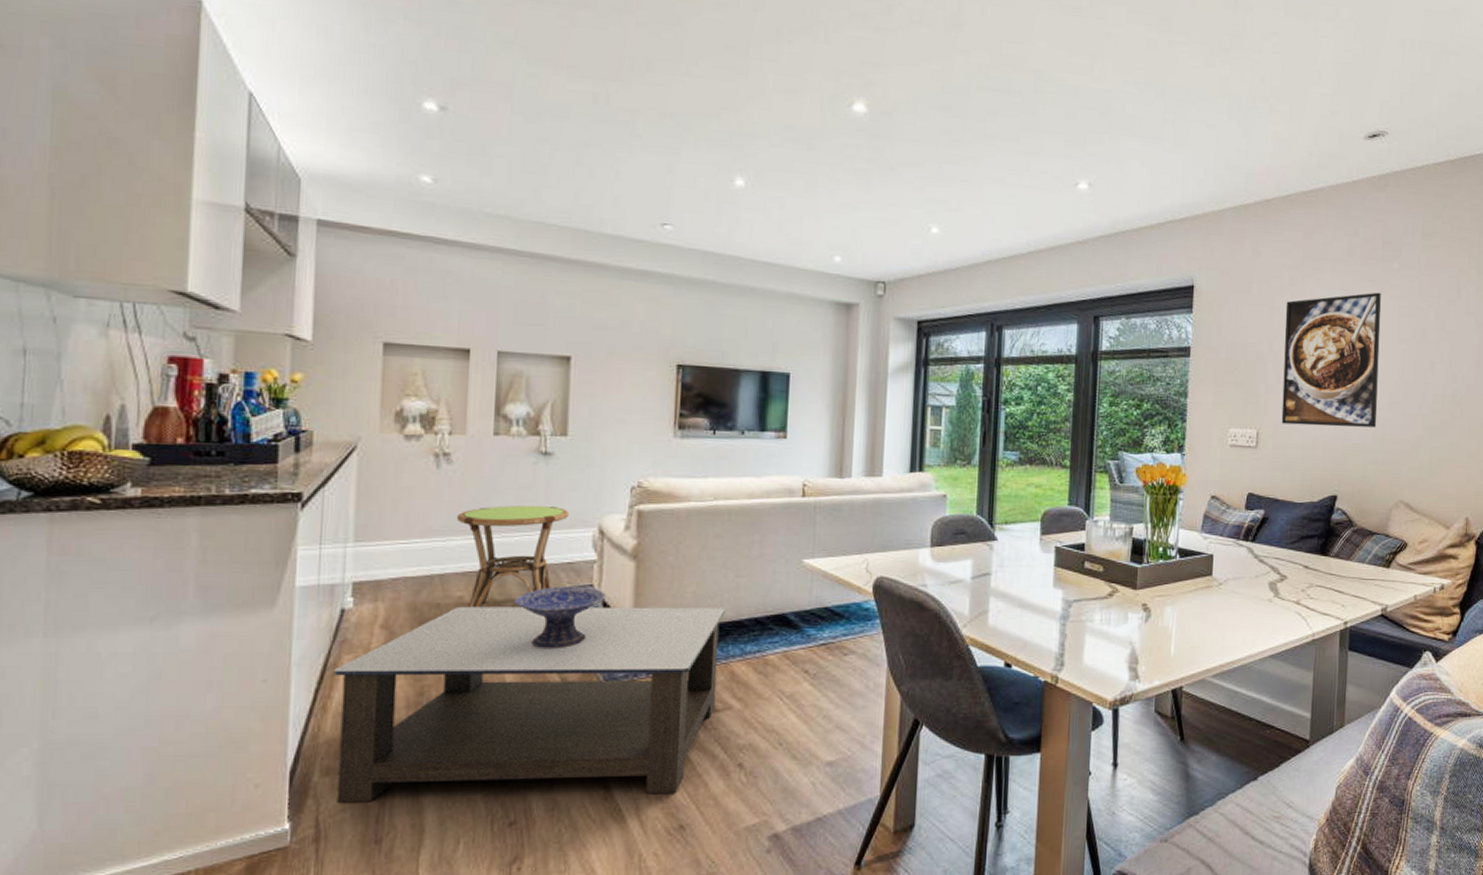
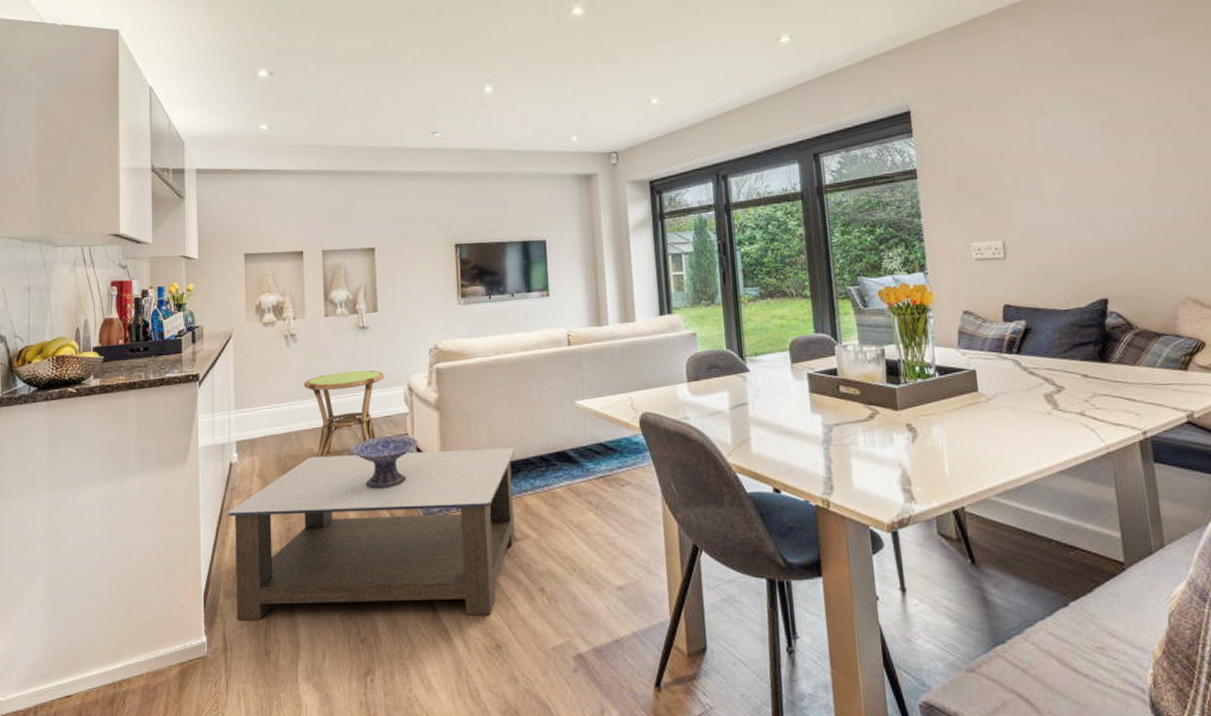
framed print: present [1281,292,1381,428] -> none [1012,87,1142,232]

